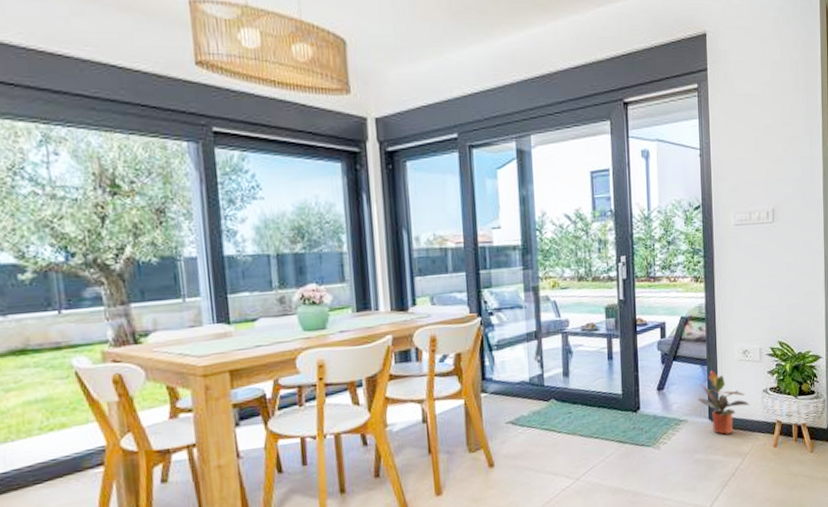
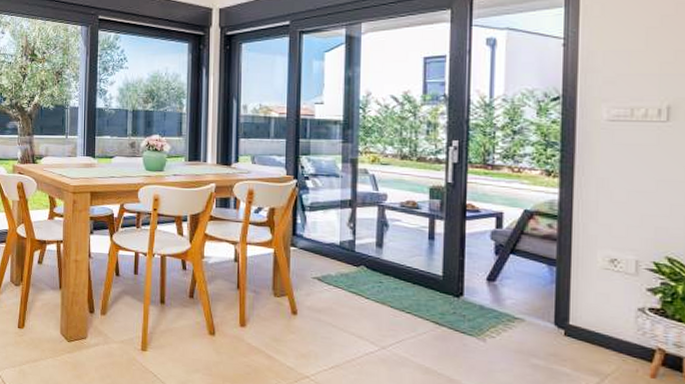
potted plant: present [697,370,750,435] -> none [540,272,616,347]

